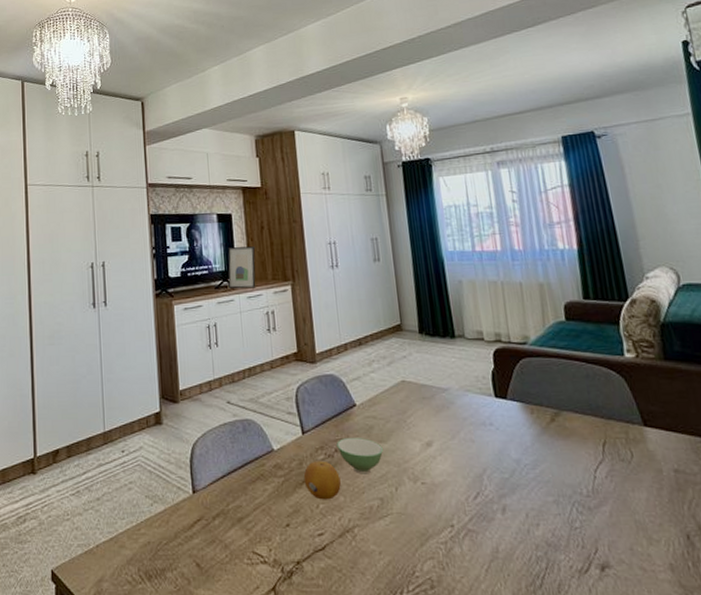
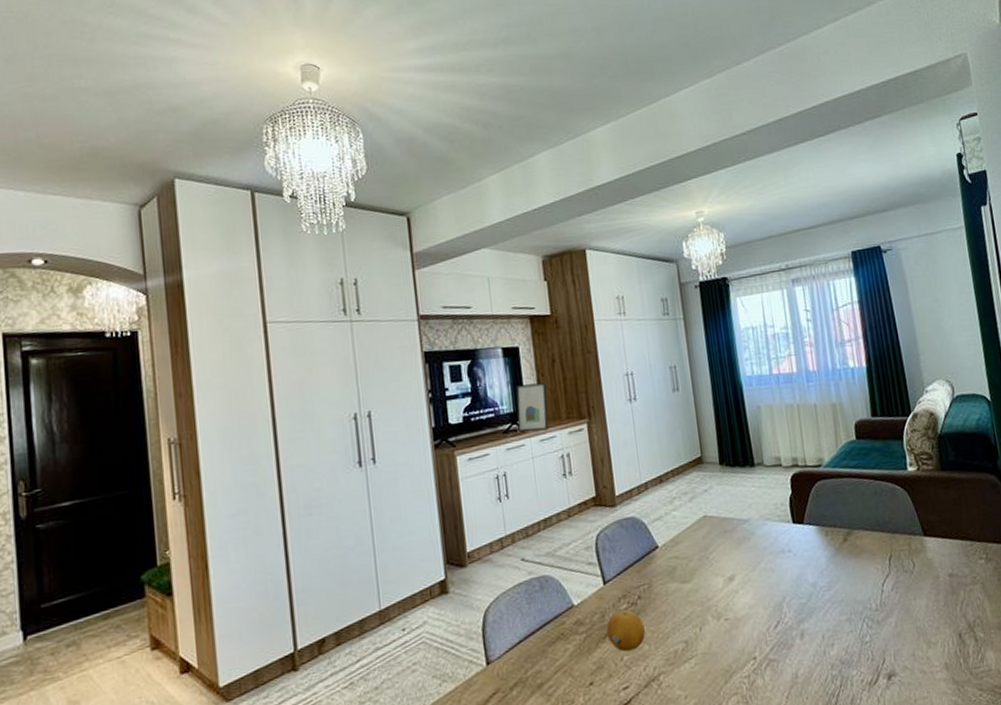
bowl: present [336,437,384,474] -> none [639,580,688,619]

